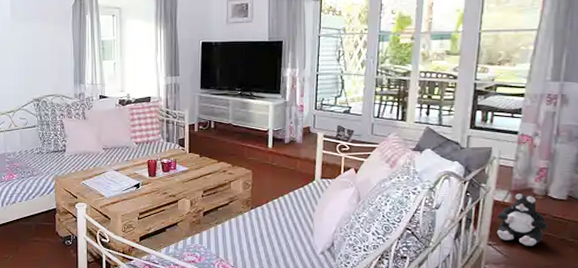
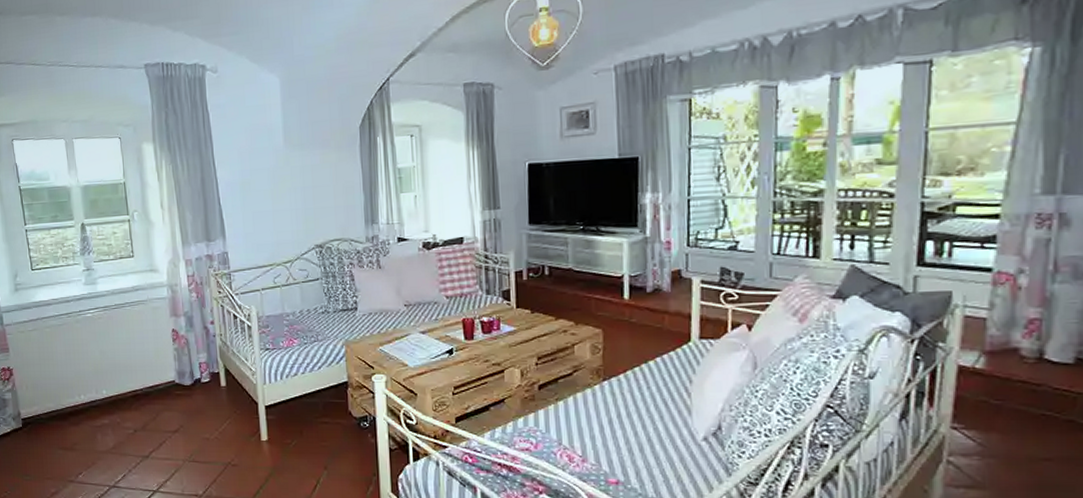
plush toy: present [496,194,548,246] -> none [964,356,1045,430]

